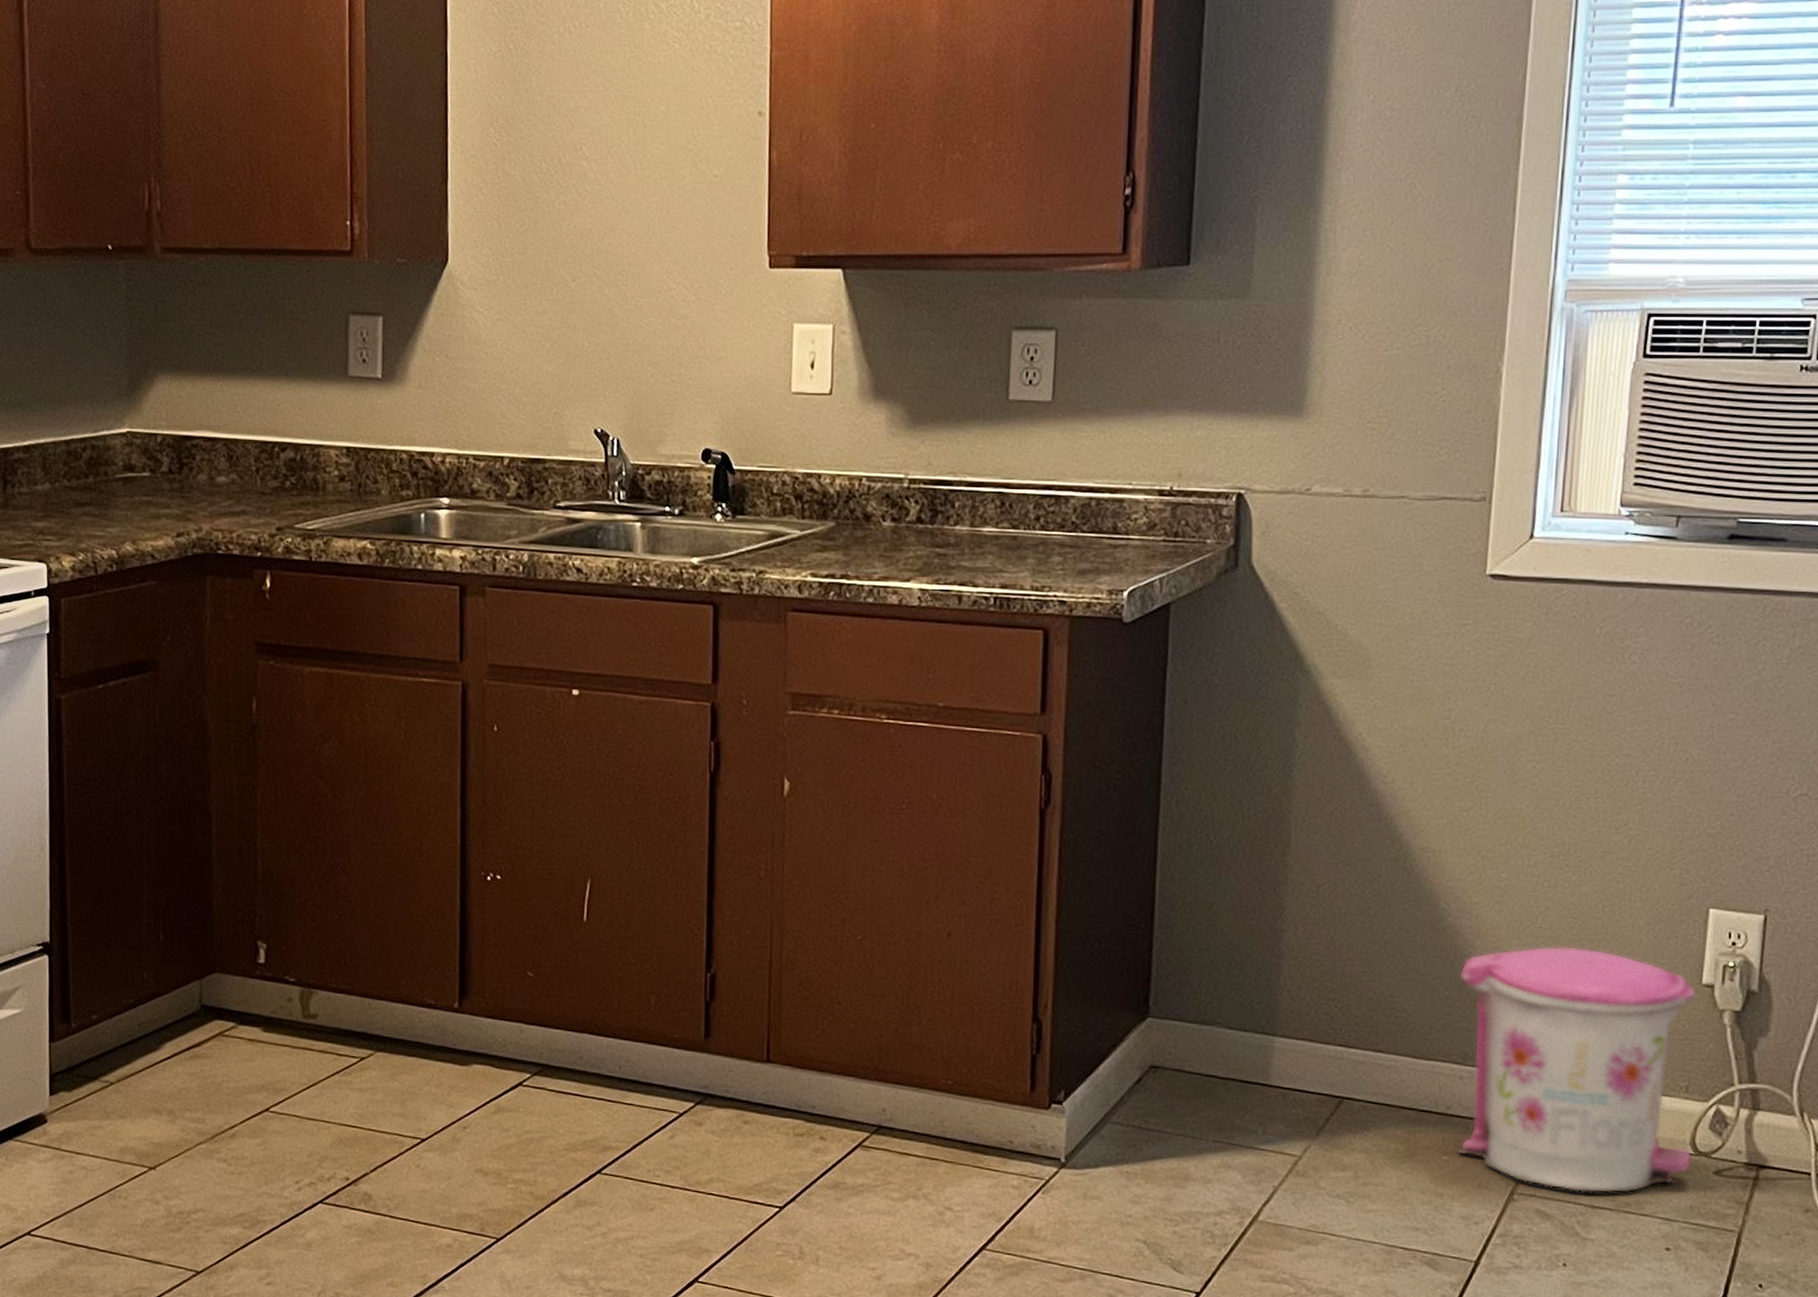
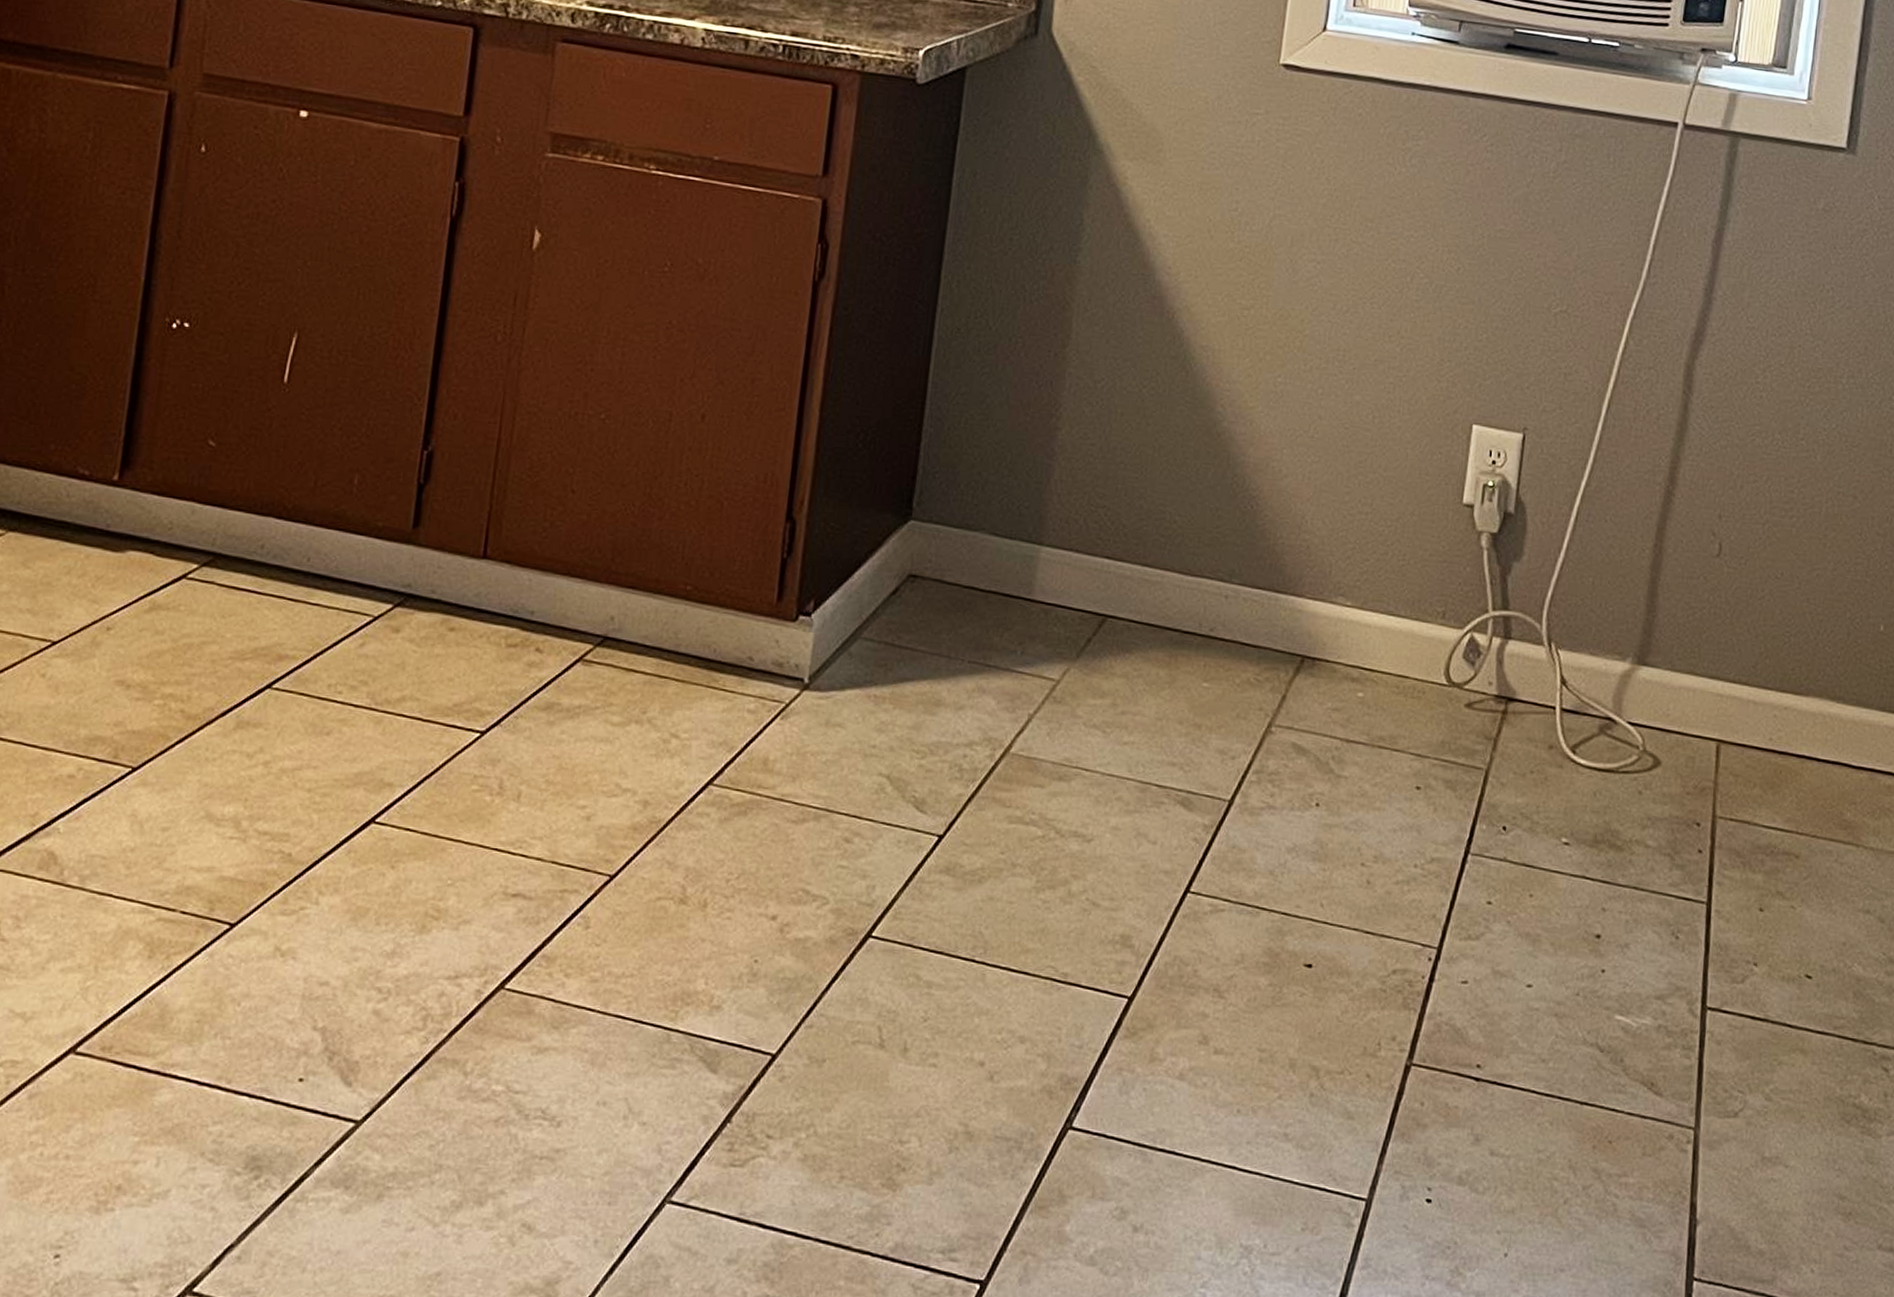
trash can: present [1457,945,1697,1194] -> none [1217,456,1457,727]

